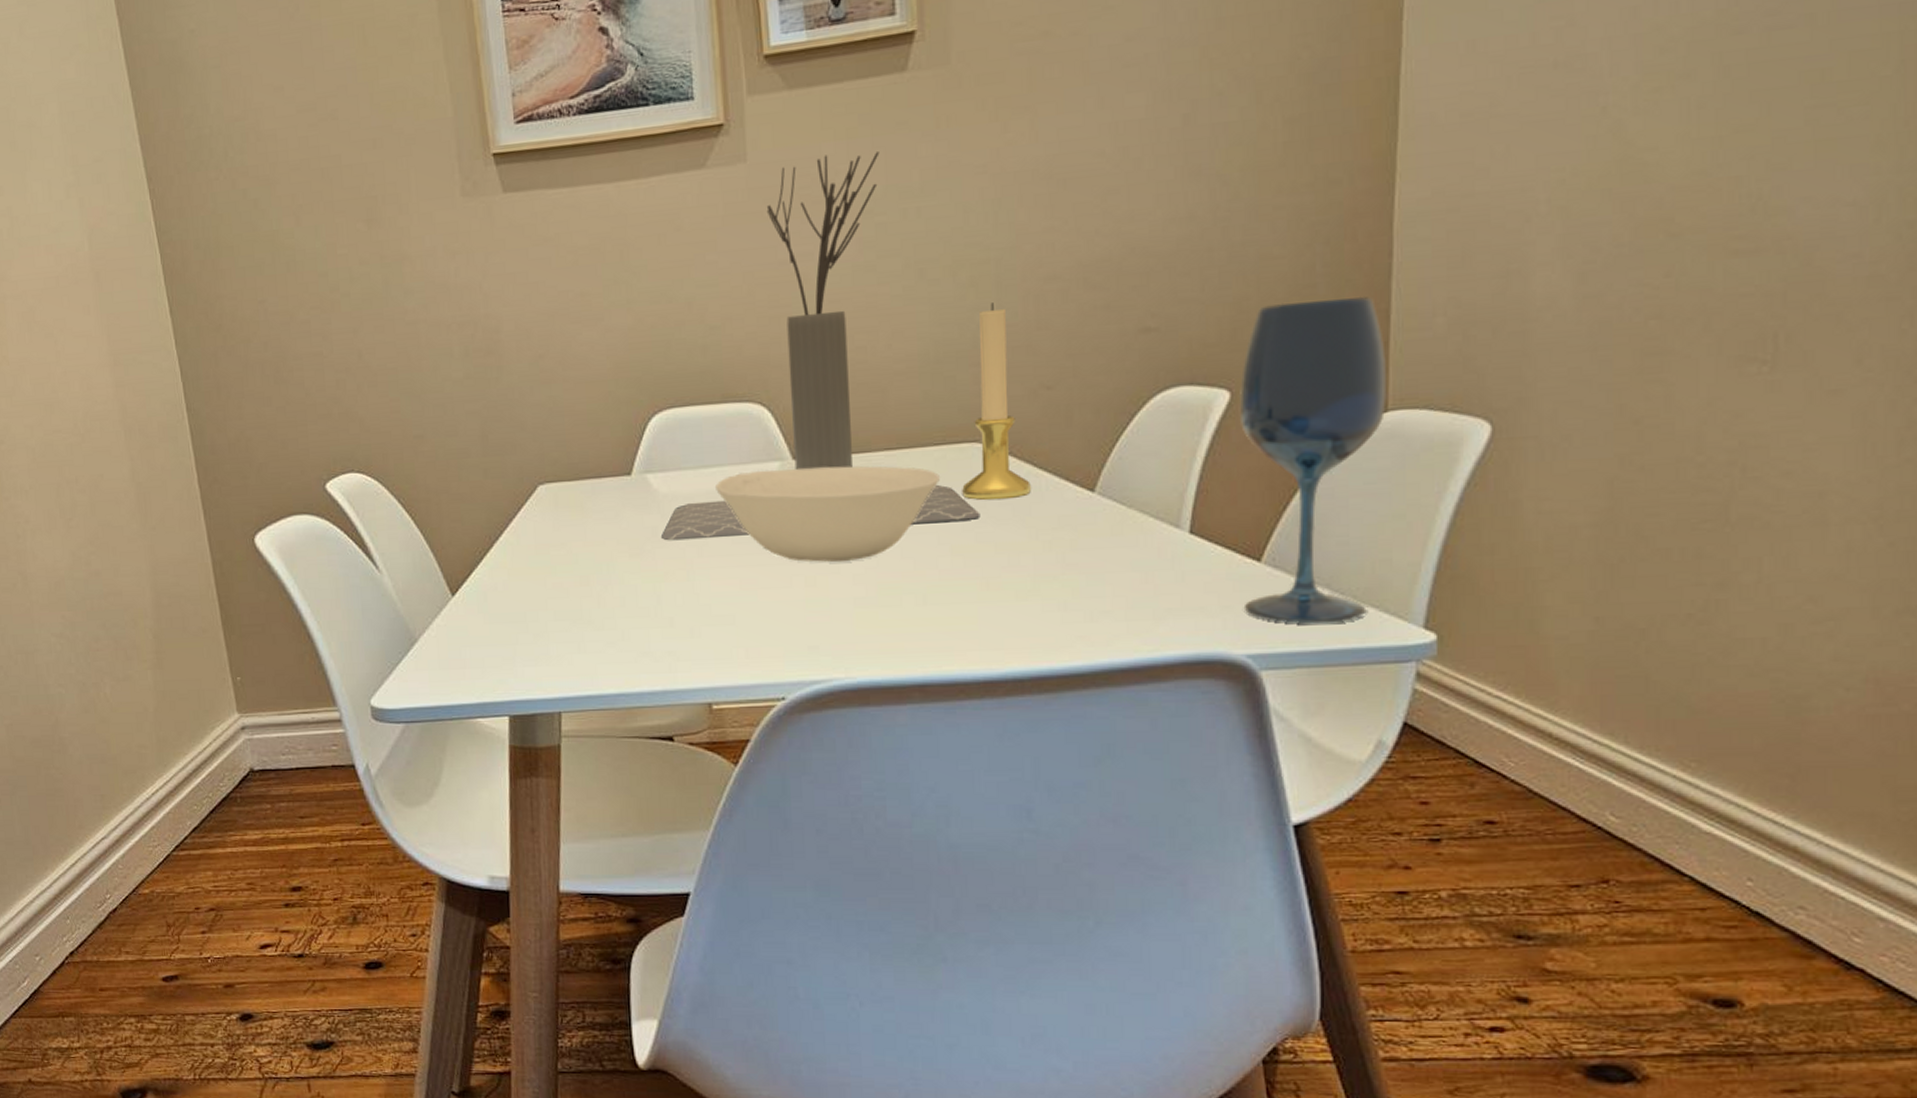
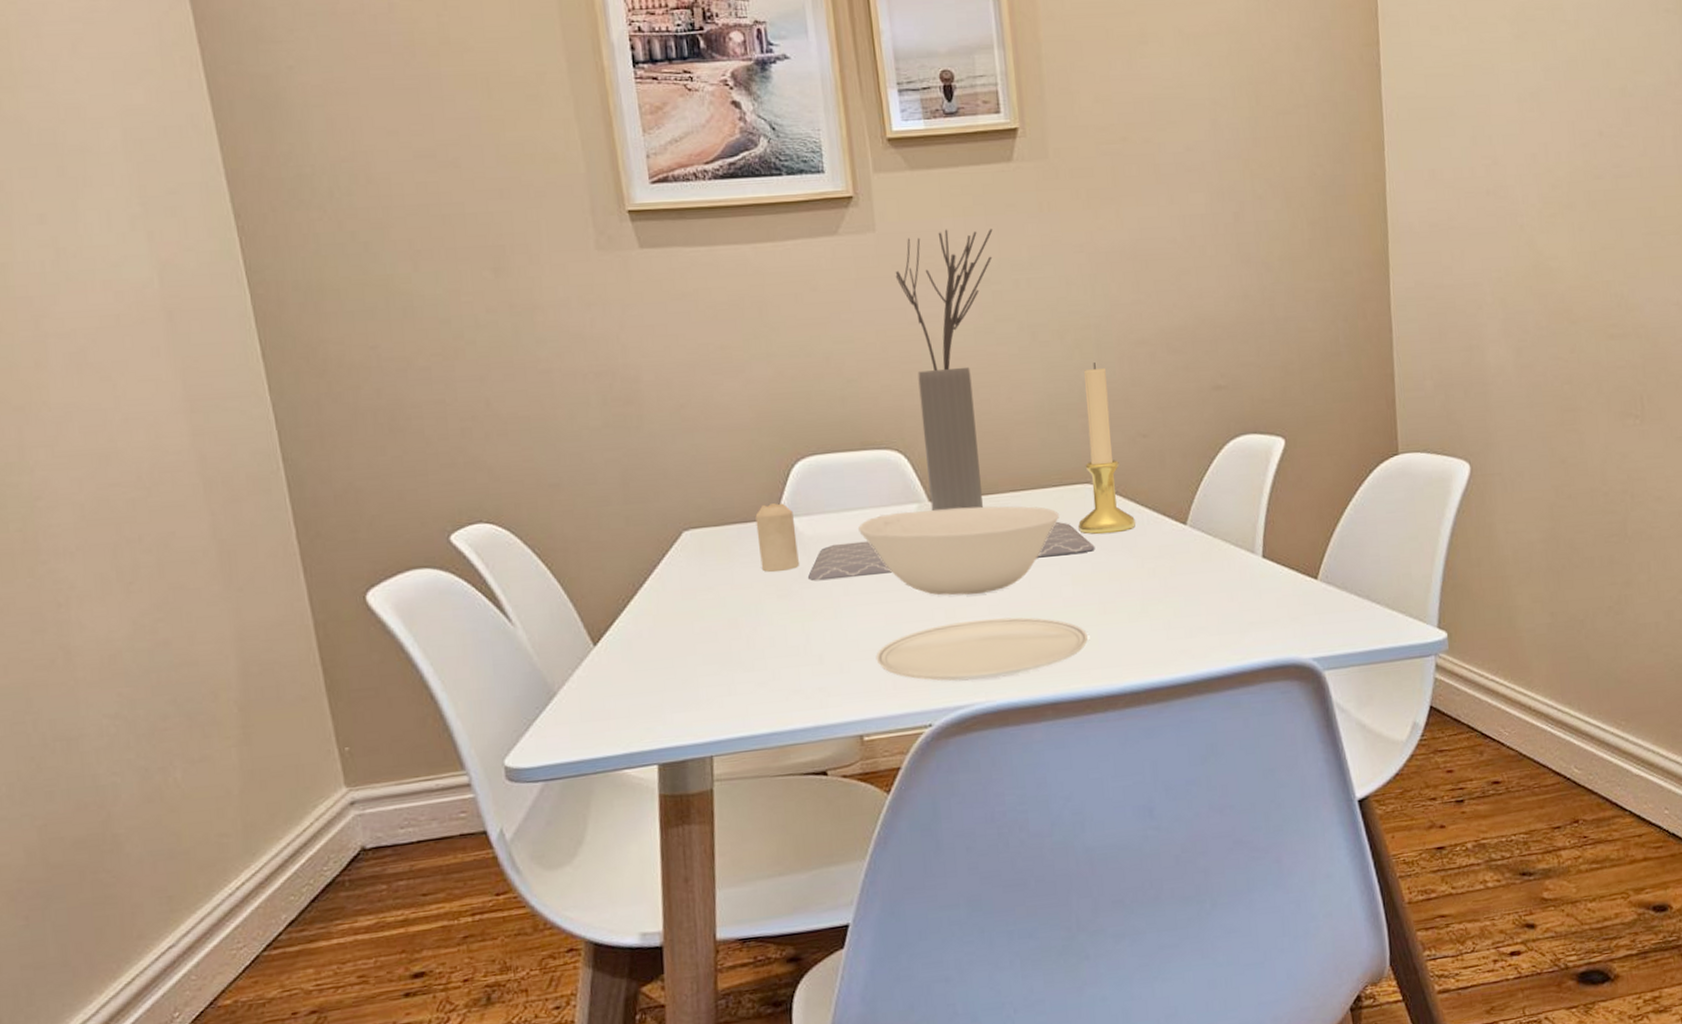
candle: none [610,458,653,531] -> present [755,503,799,573]
plate: none [728,588,967,654] -> present [876,617,1089,681]
wineglass: present [1238,296,1388,624] -> none [1291,363,1398,630]

